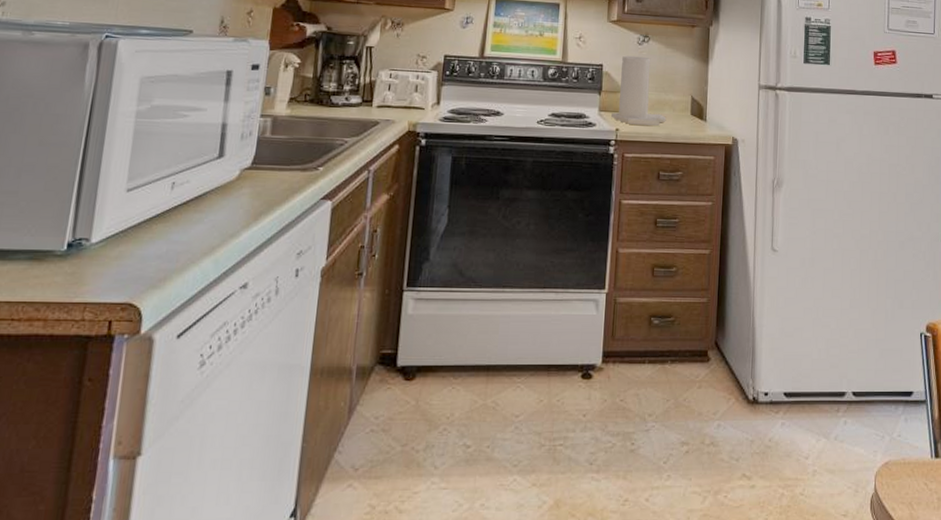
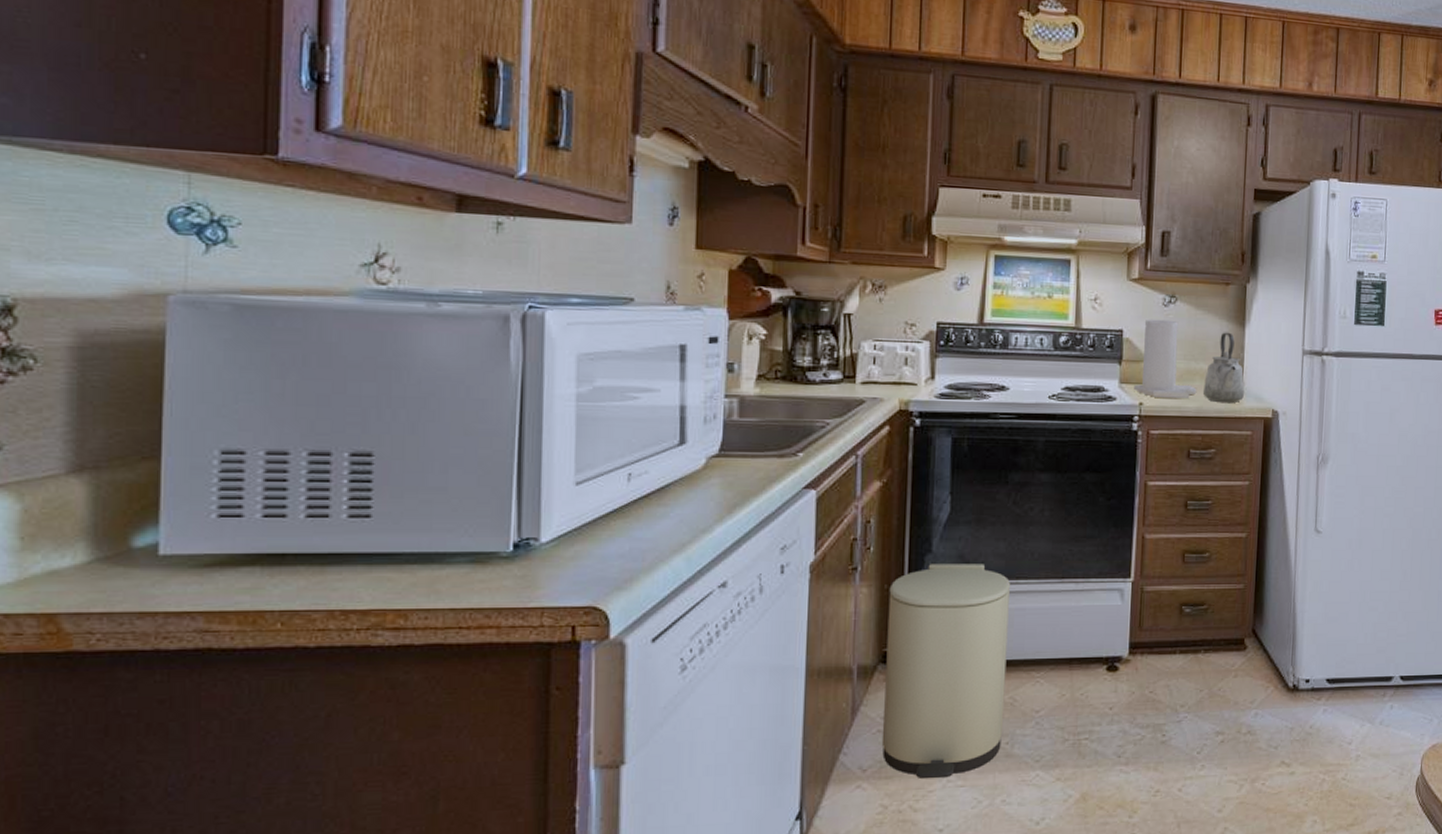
pedal bin: none [374,271,498,480] -> present [881,564,1011,780]
kettle: none [671,68,708,131] -> present [1202,332,1245,404]

